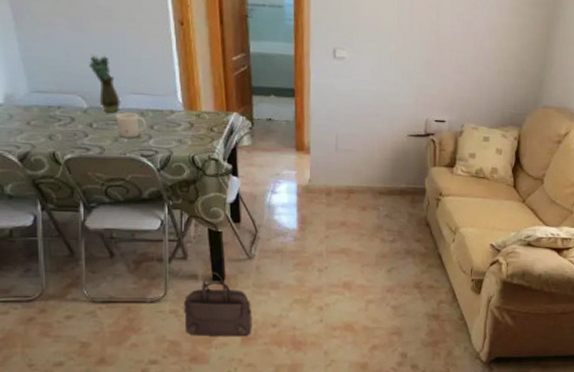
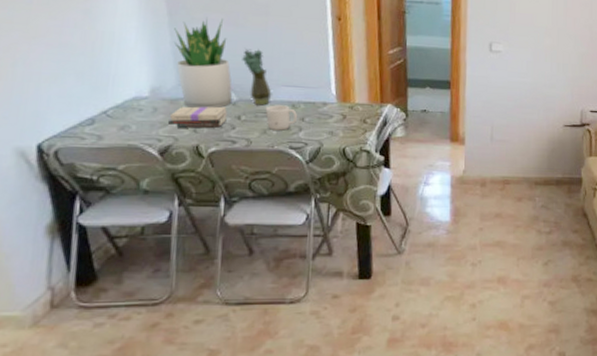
planter: none [21,23,83,116] -> present [174,18,233,109]
books: none [25,114,79,136] -> present [168,106,227,129]
handbag: present [183,272,252,337] -> none [325,268,400,339]

